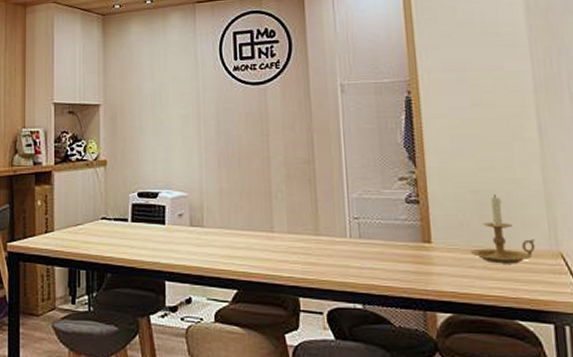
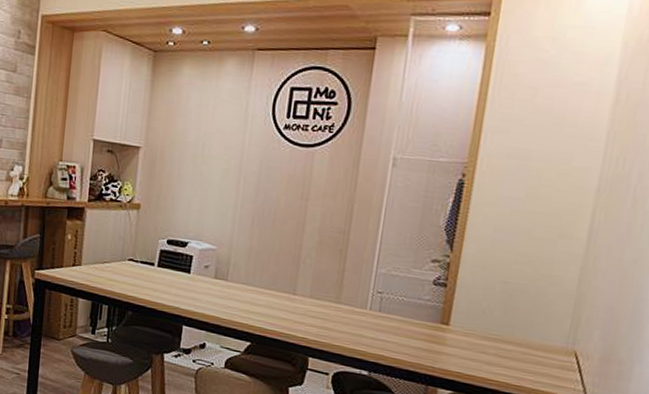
candle holder: present [471,194,536,264] -> none [486,288,553,356]

